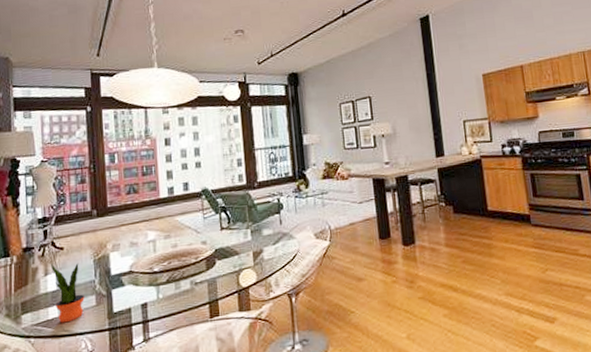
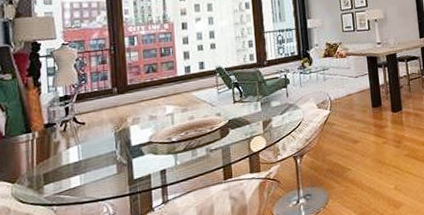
potted plant: present [50,263,84,323] -> none [72,136,106,191]

